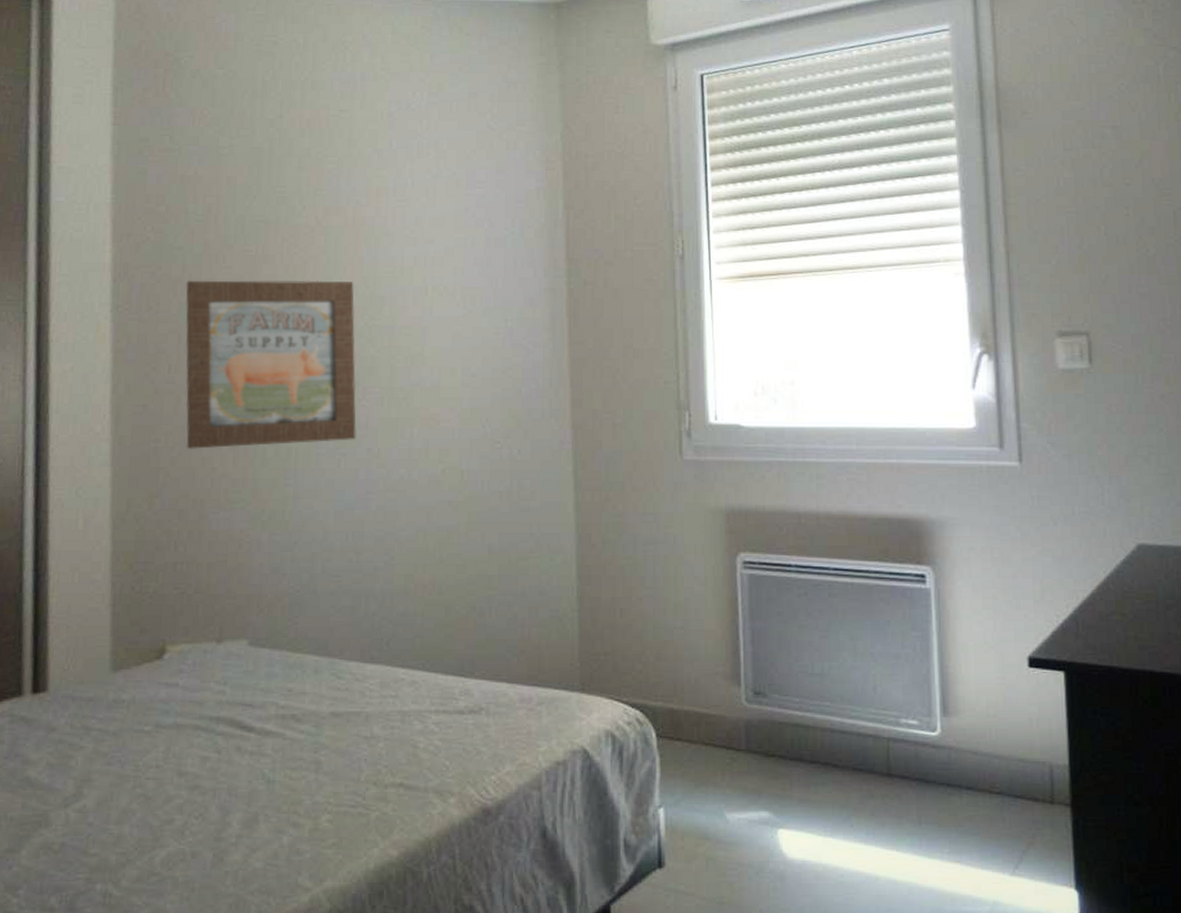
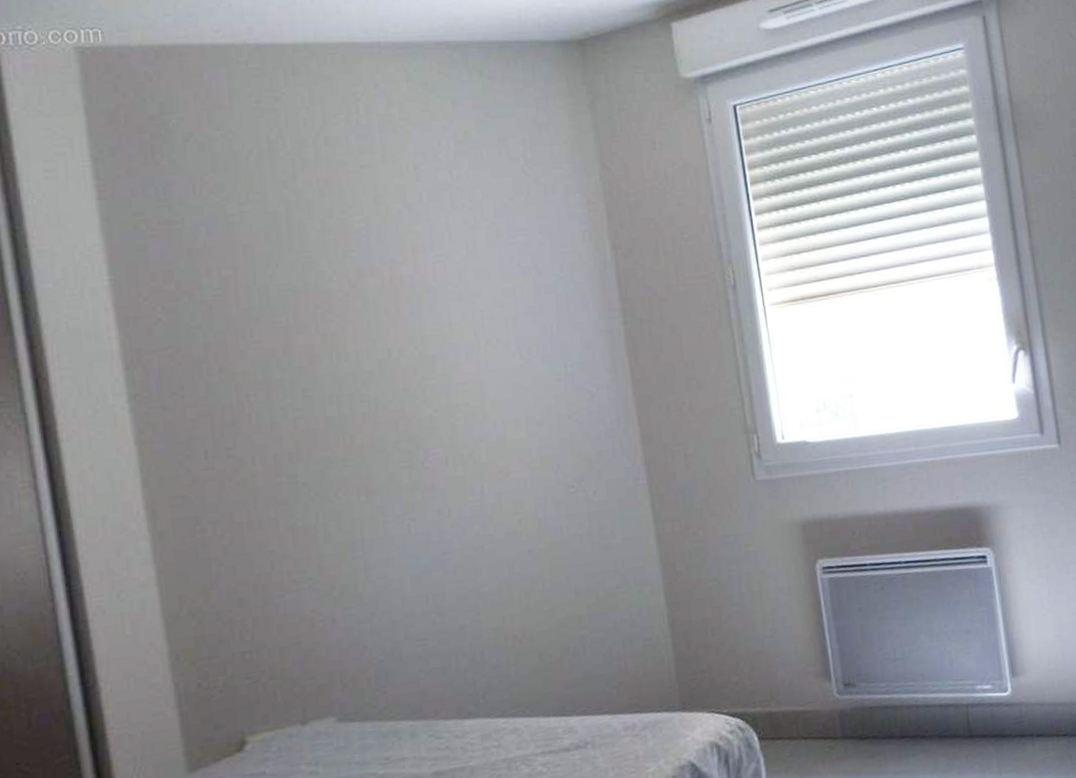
wall art: present [185,280,356,450] -> none [211,343,424,536]

